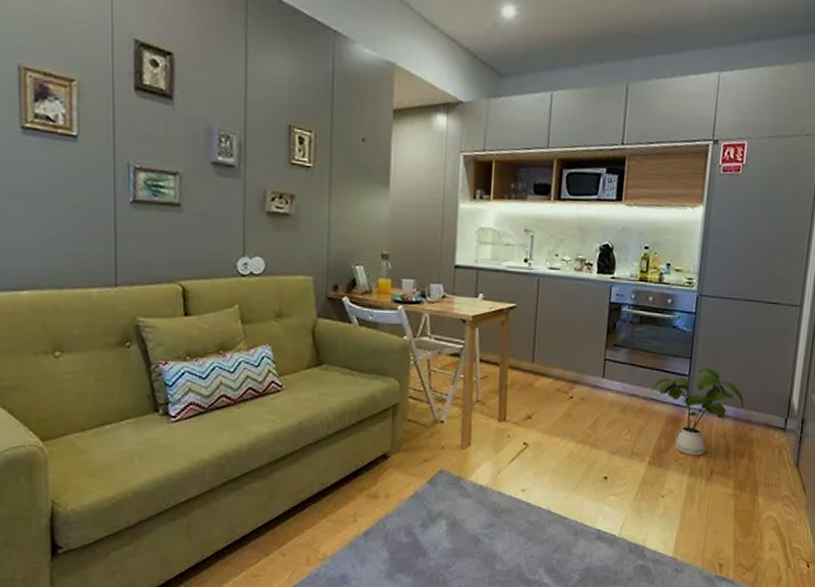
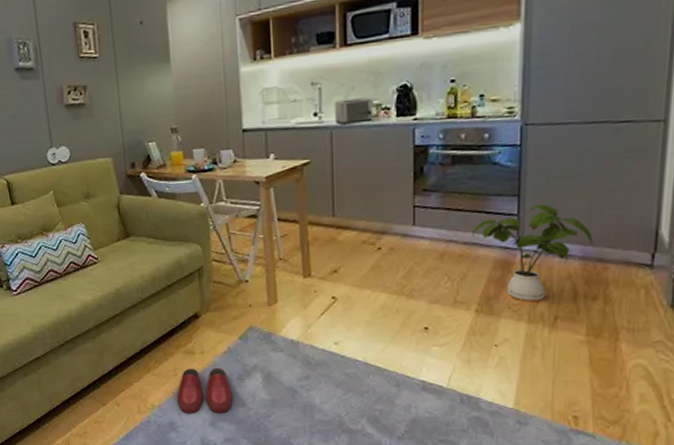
slippers: none [353,513,414,565] -> present [177,367,233,414]
toaster: none [543,250,579,276] -> present [333,97,373,126]

